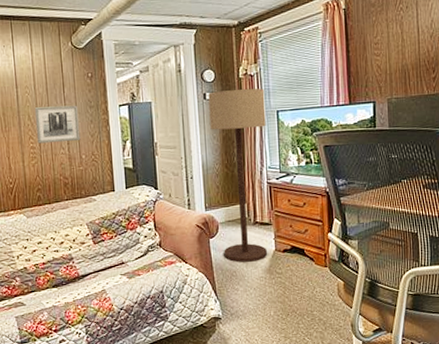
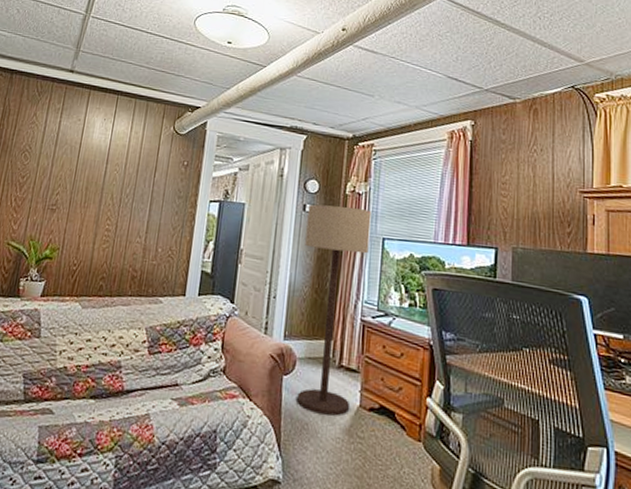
wall art: present [34,105,81,144] -> none [114,187,166,231]

